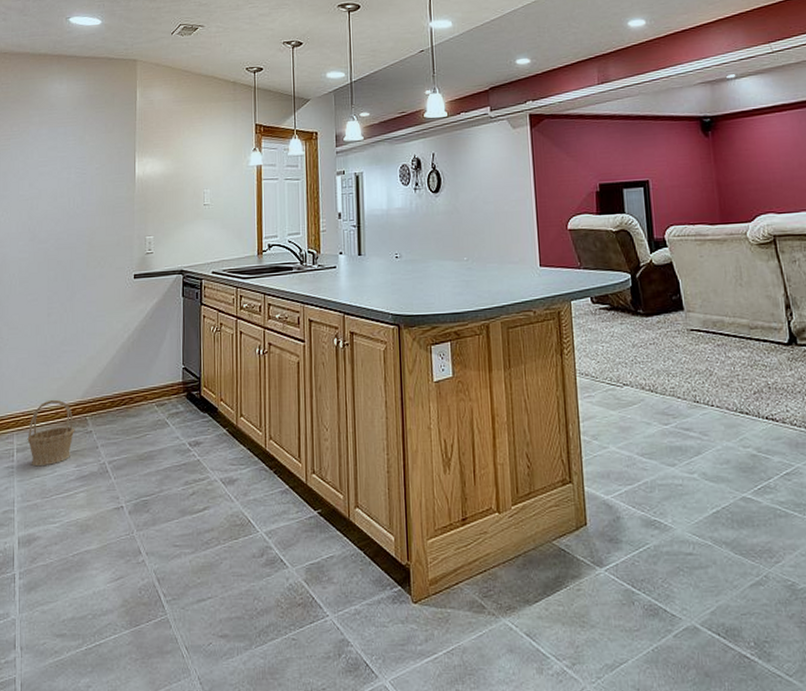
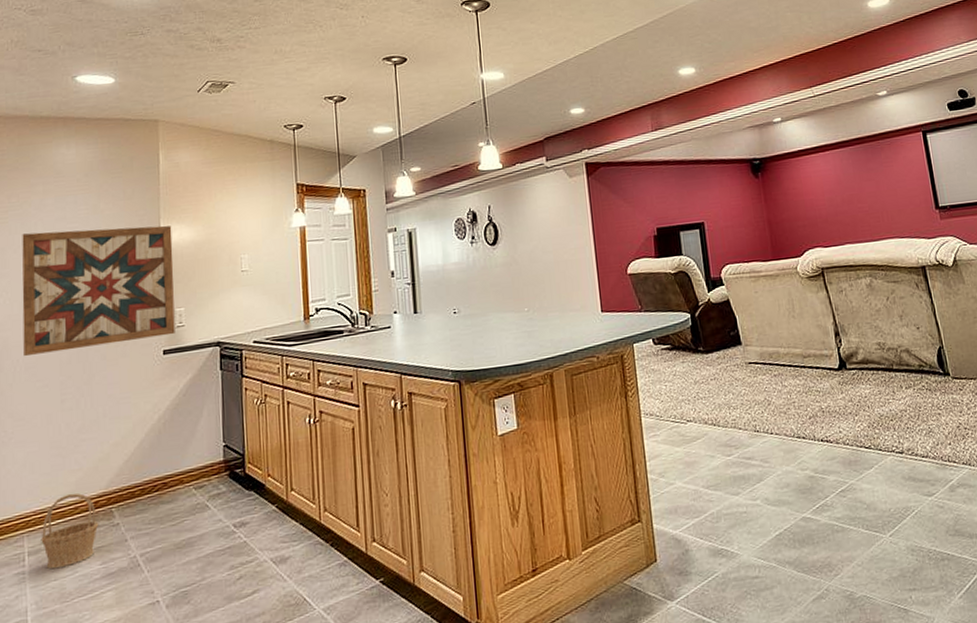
wall art: none [19,158,146,271] -> present [22,225,175,356]

